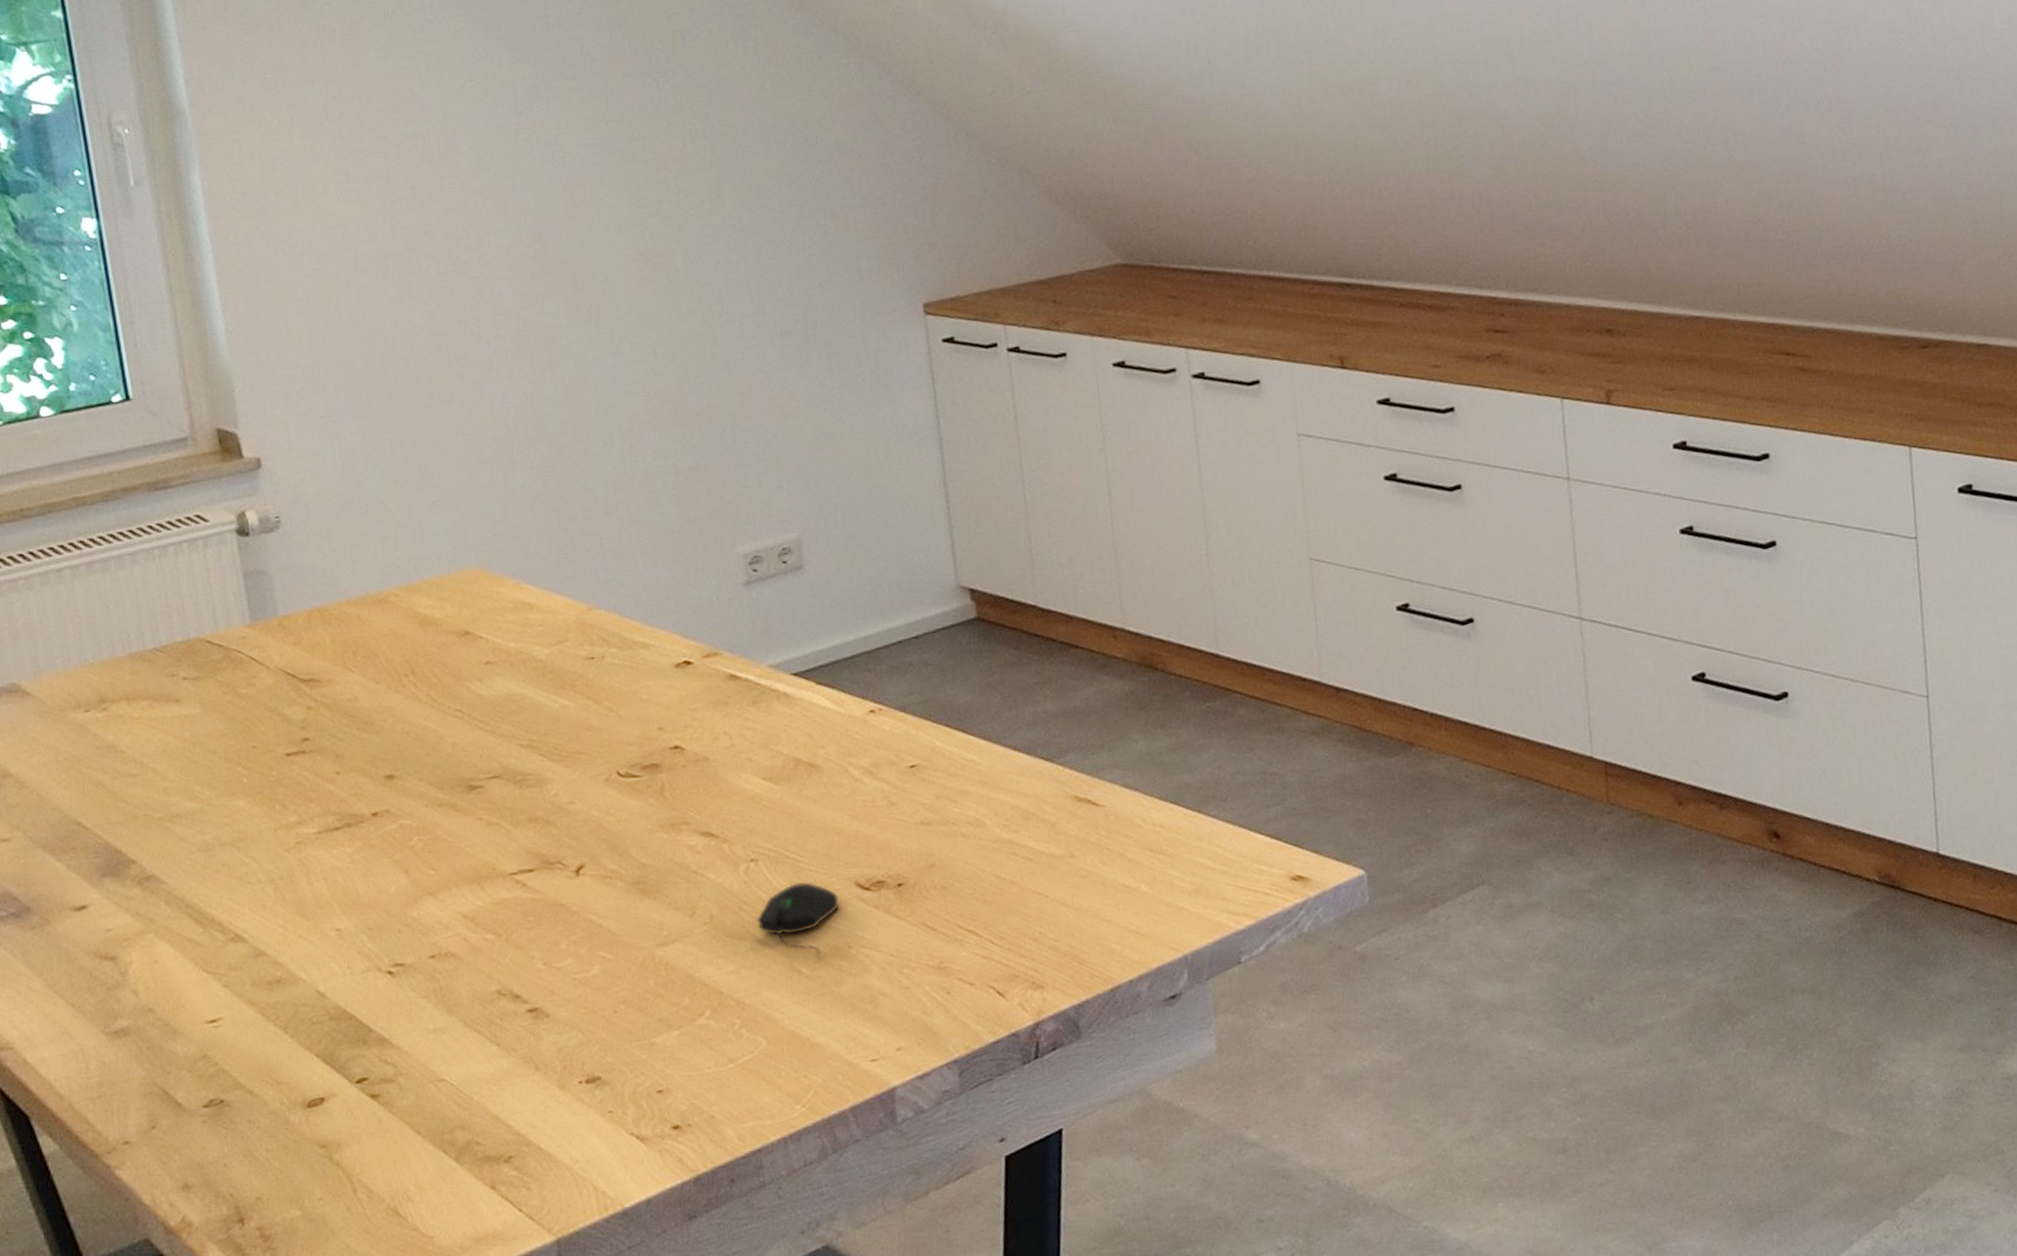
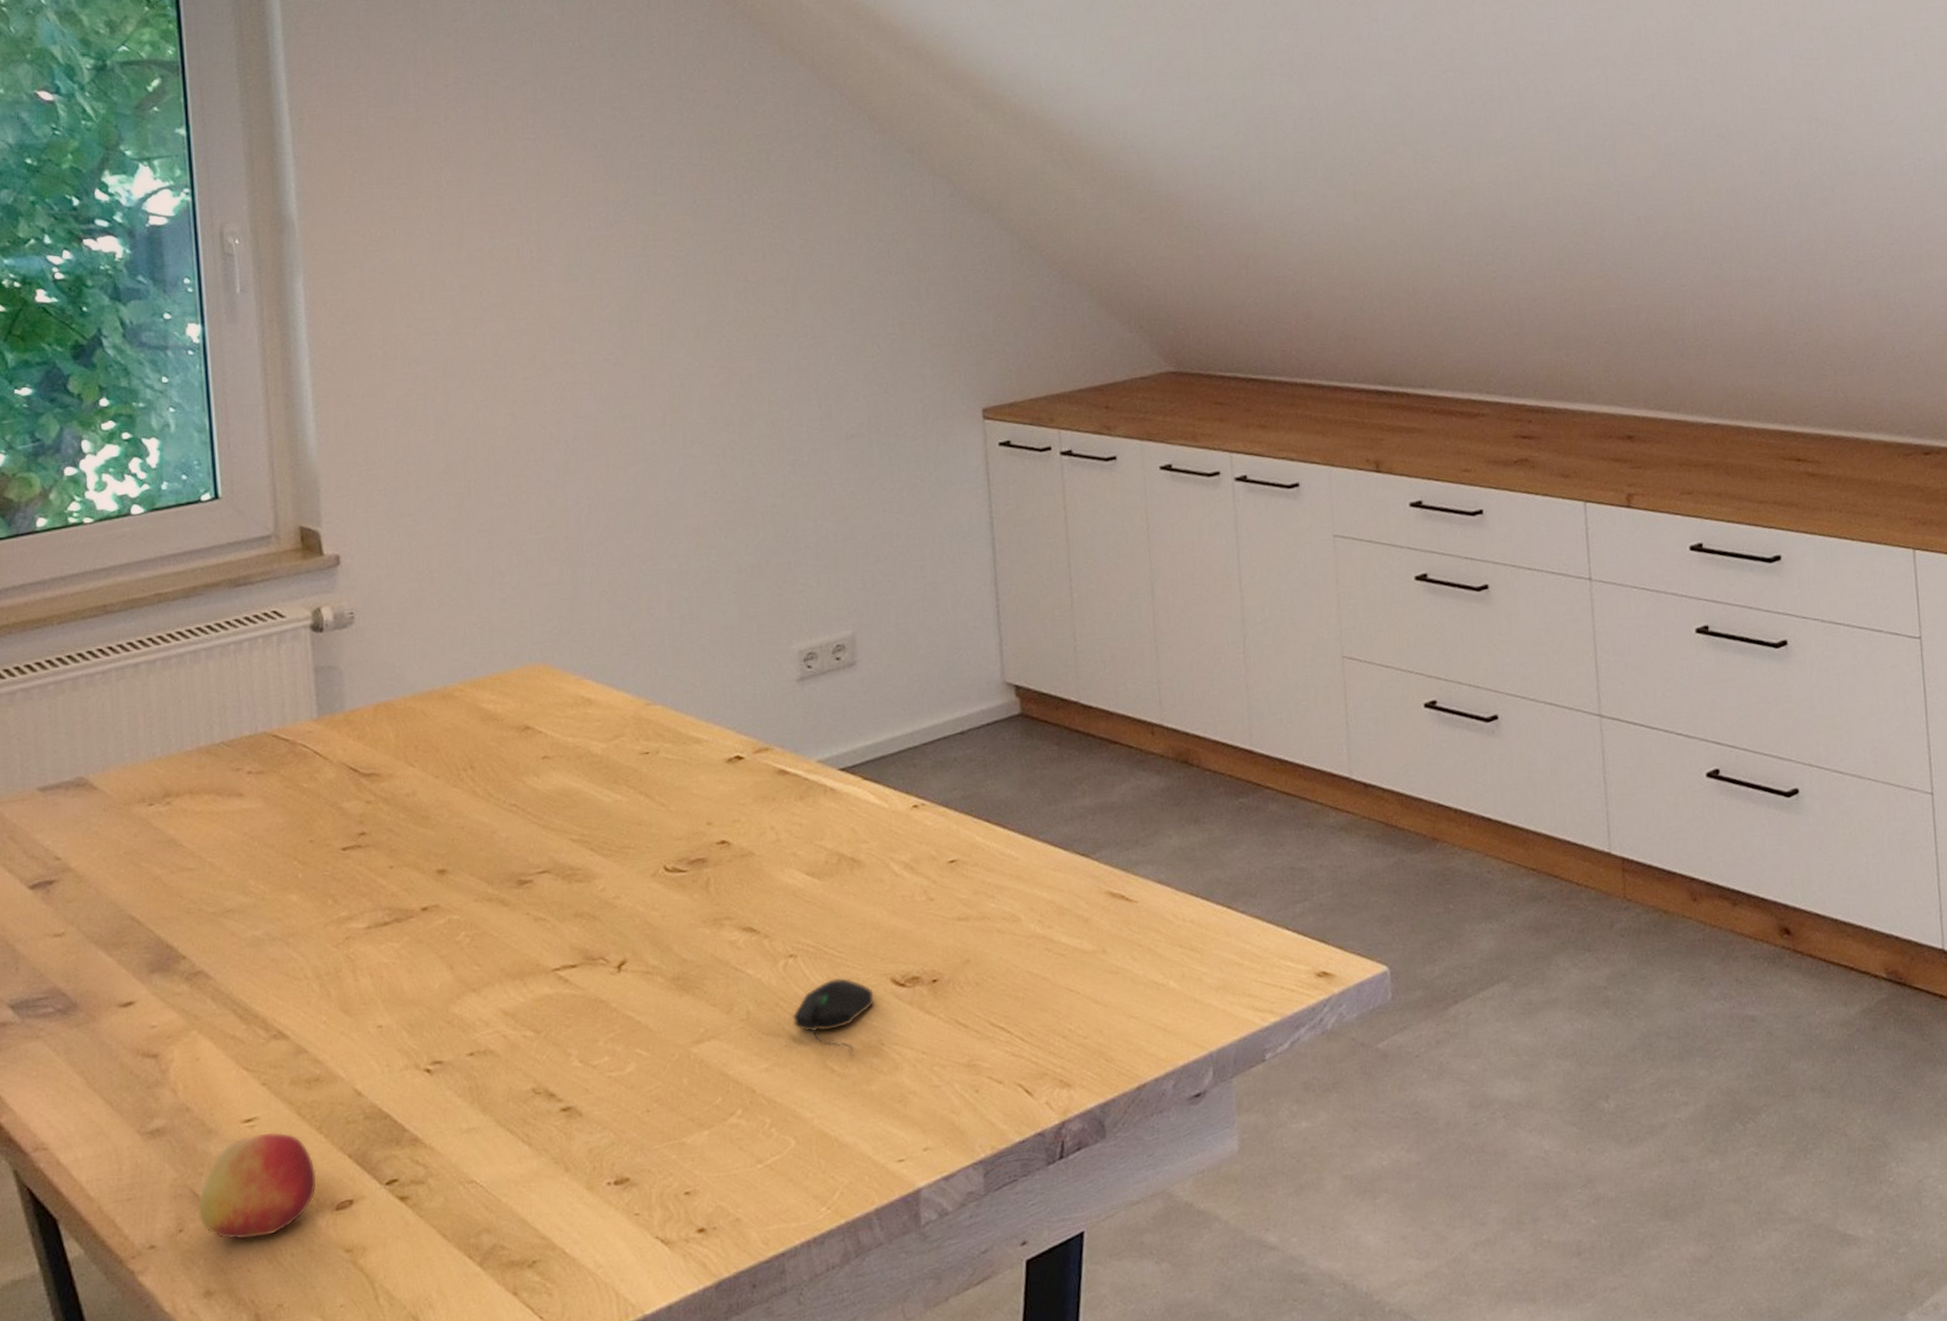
apple: none [169,1032,287,1136] -> present [199,1132,317,1240]

